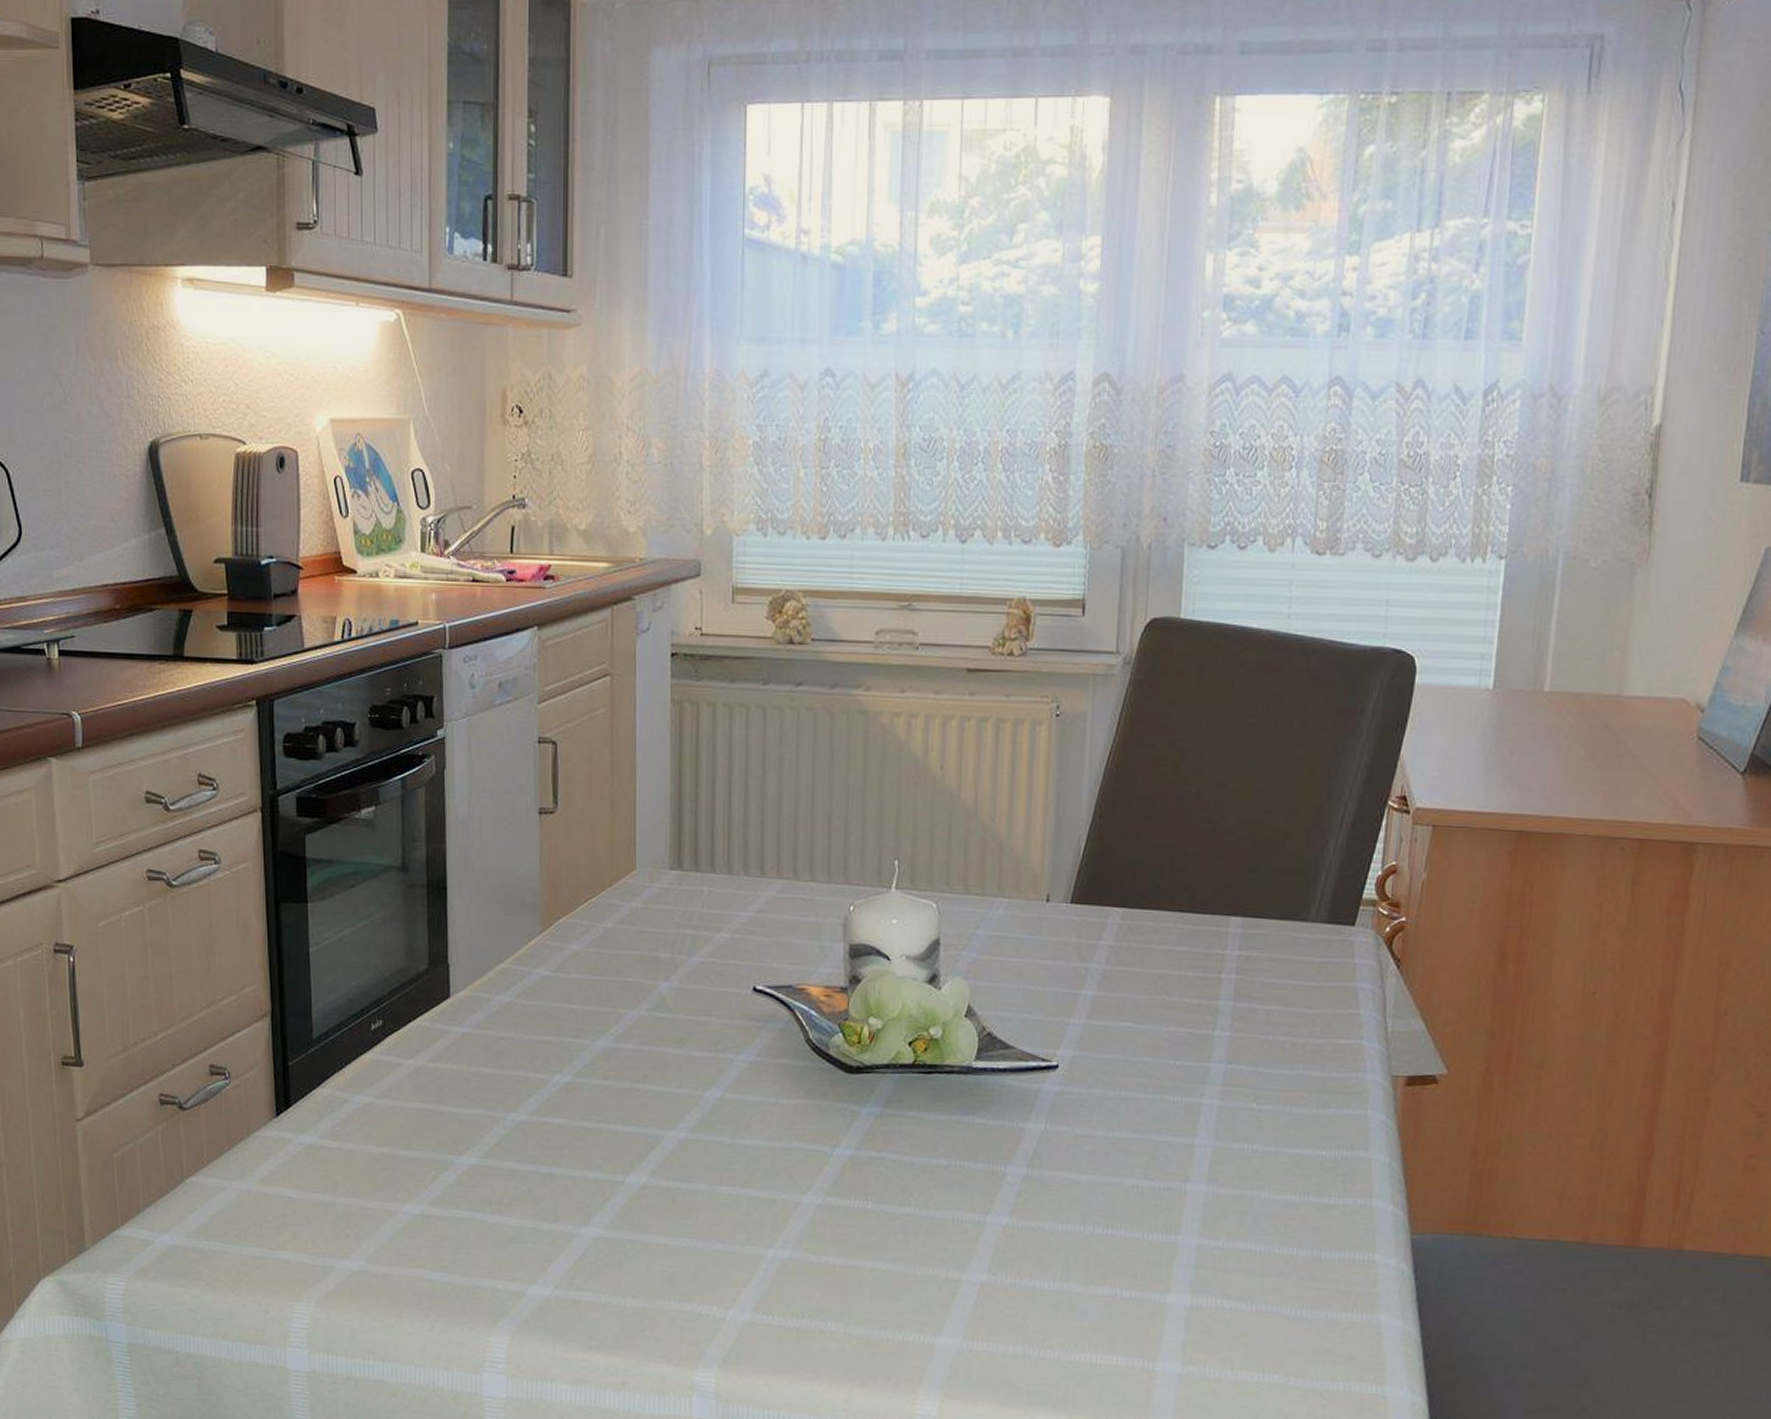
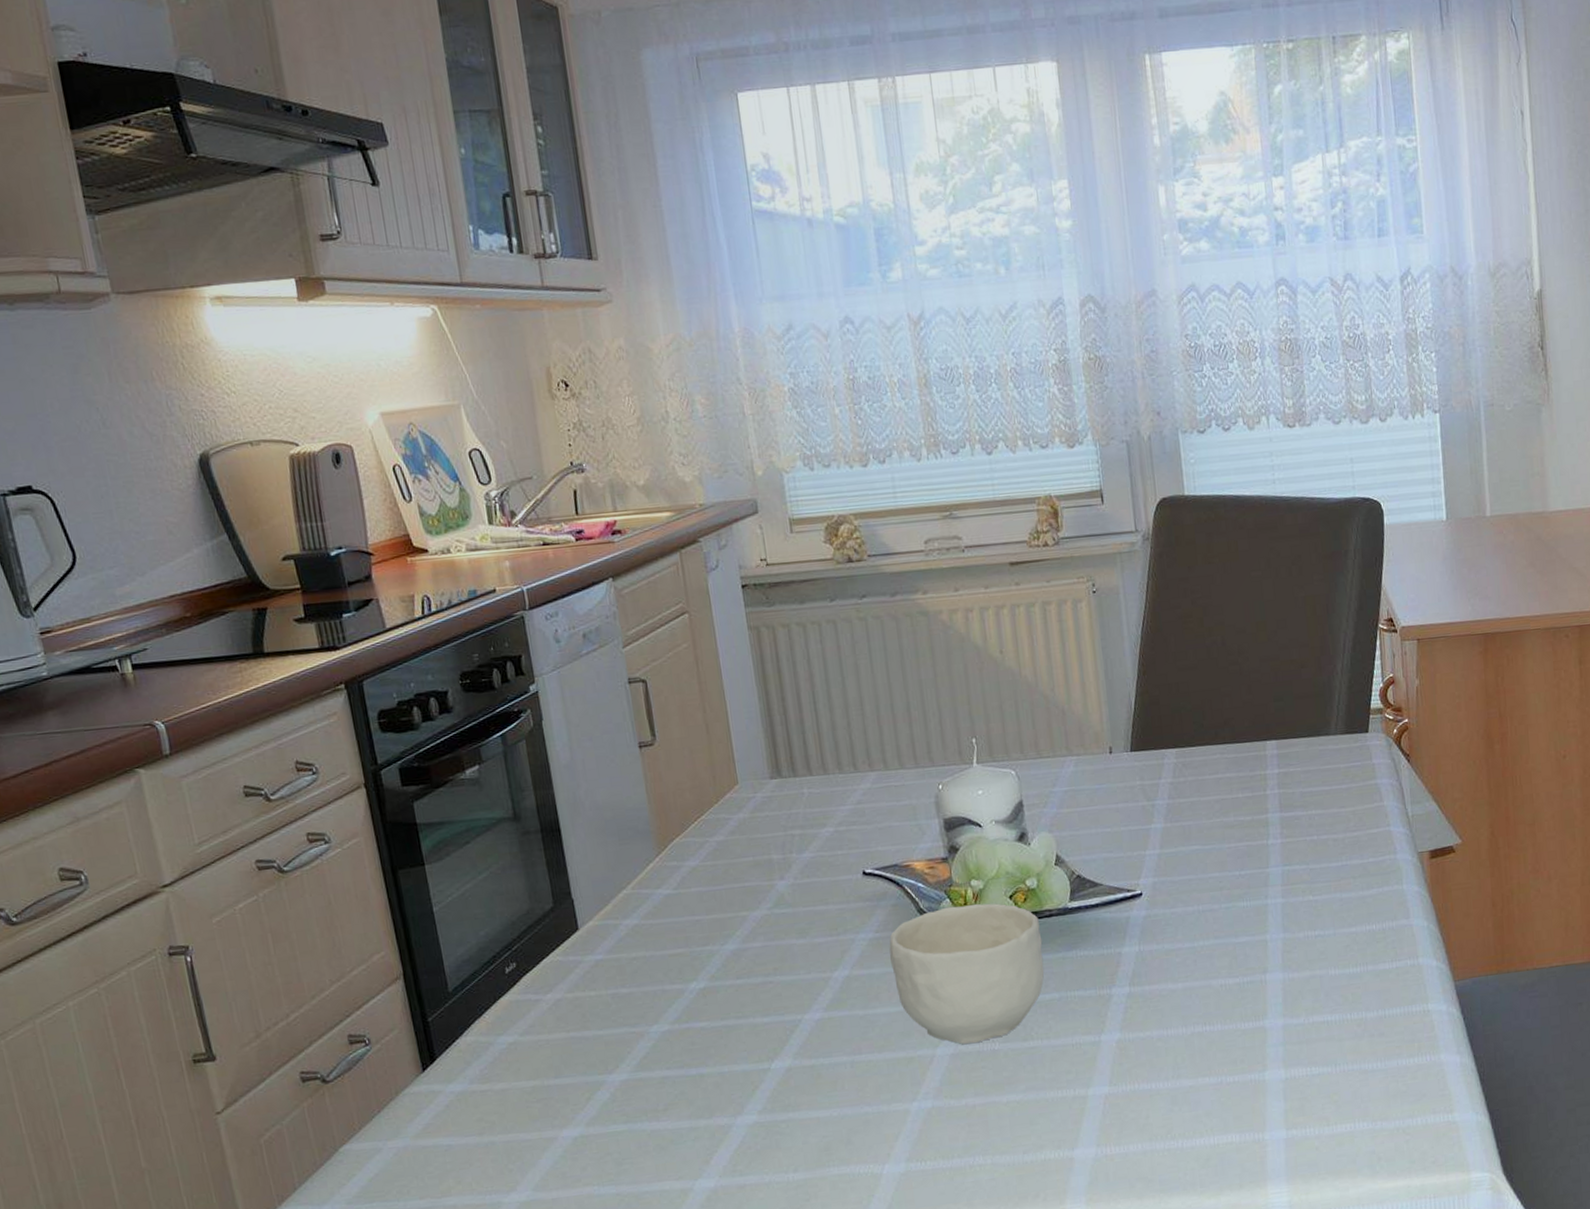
mug: none [769,1042,938,1198] -> present [889,903,1045,1045]

